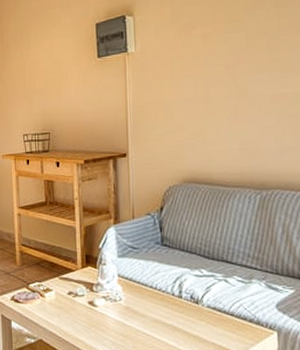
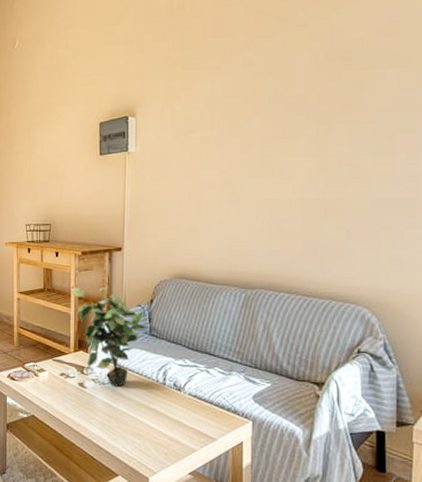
potted plant: none [76,197,159,303] -> present [72,287,148,387]

